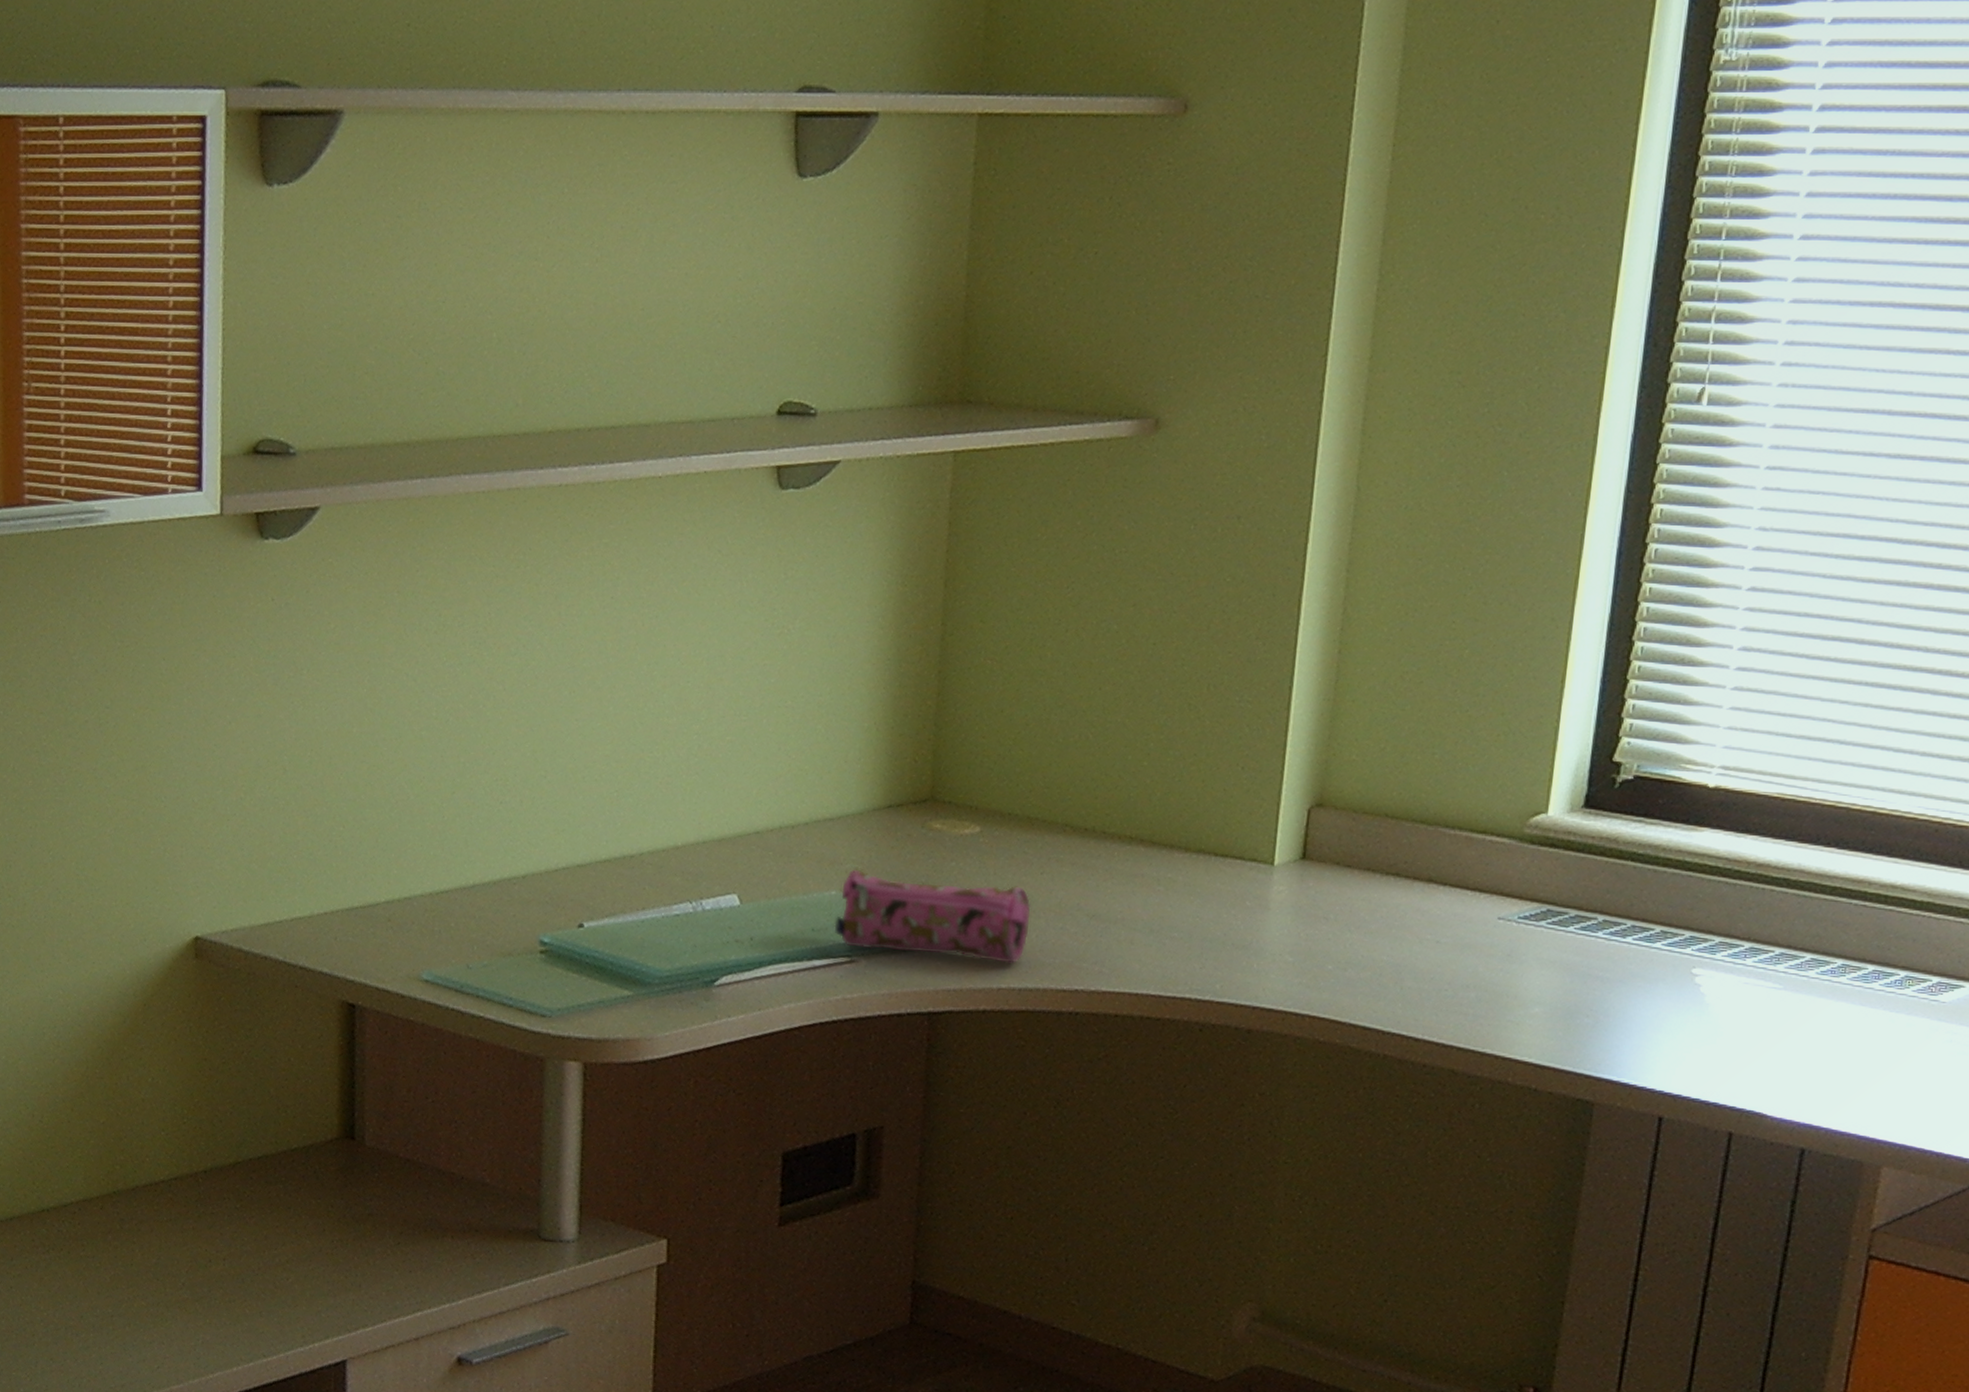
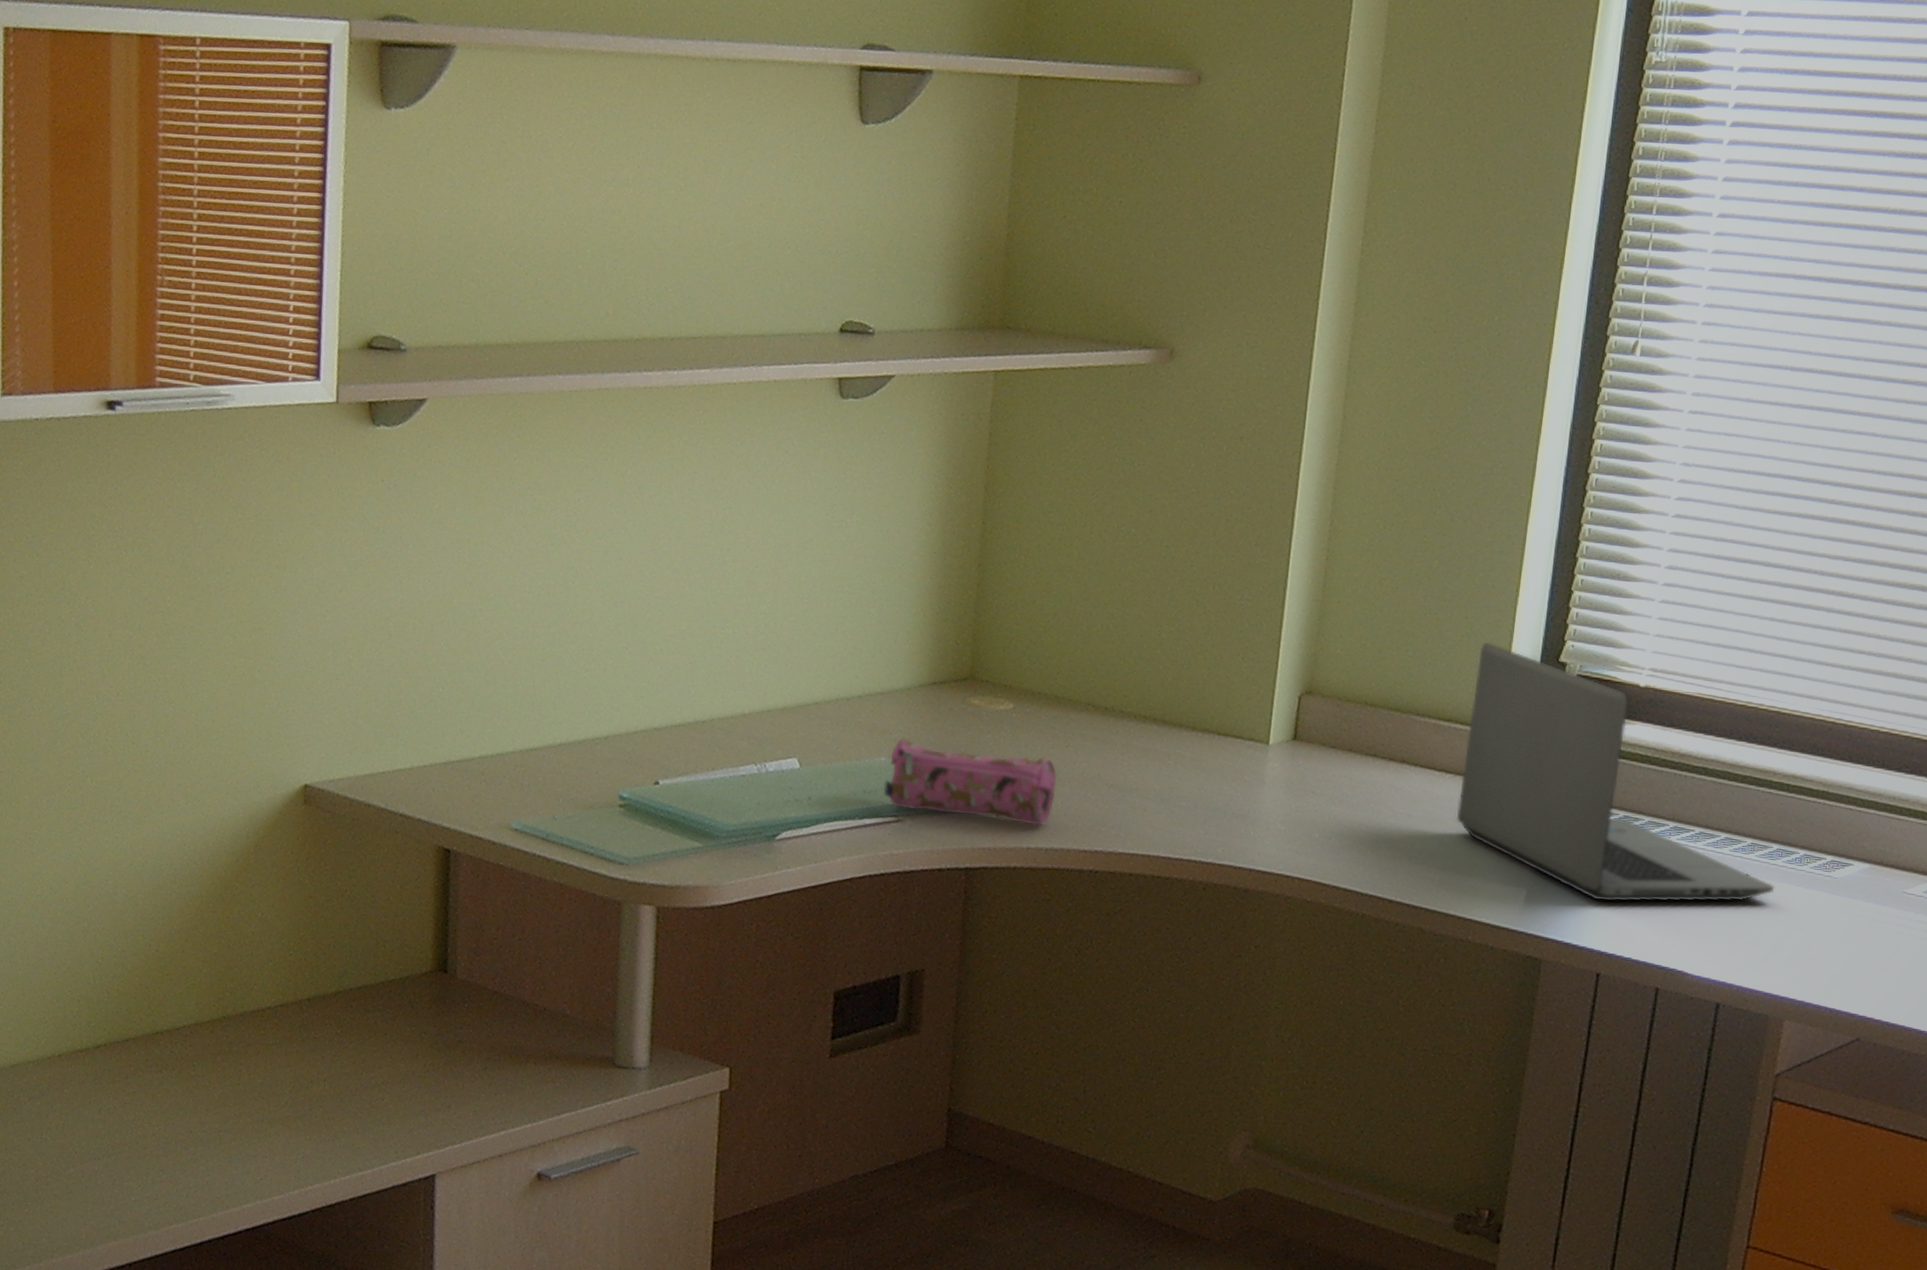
laptop: none [1492,741,1871,1035] -> present [1456,642,1775,902]

